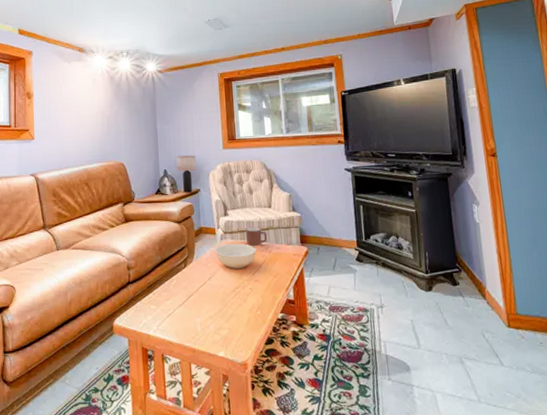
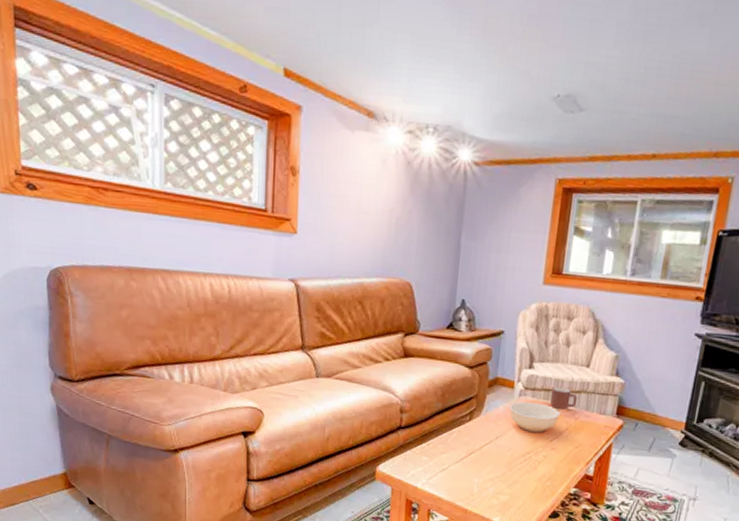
table lamp: present [176,155,198,193] -> none [478,284,506,334]

